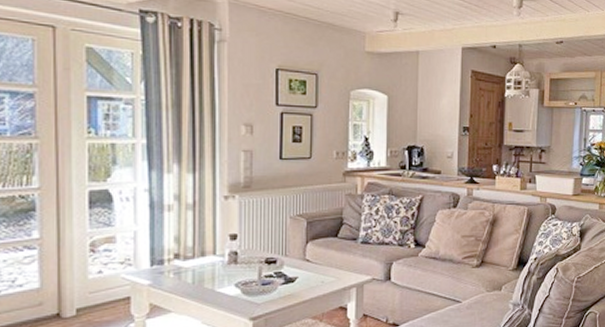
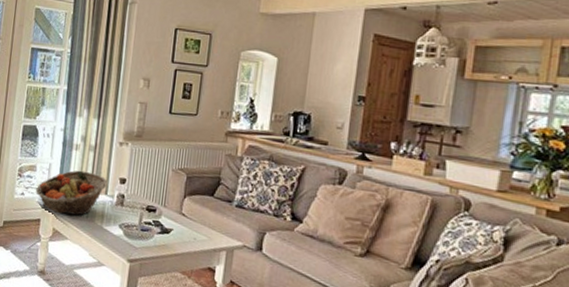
fruit basket: none [119,233,215,287] -> present [36,170,108,216]

